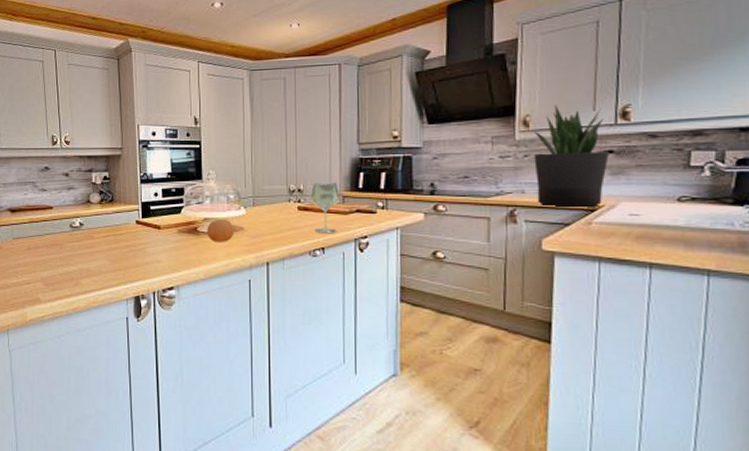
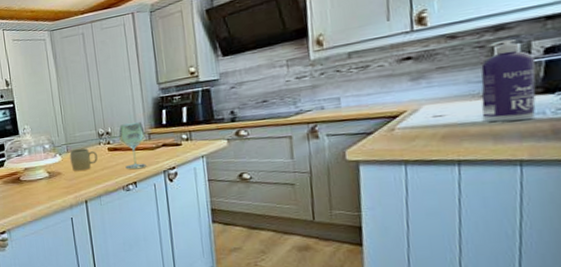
fruit: present [207,219,234,243] -> none [28,166,53,189]
mug: none [255,204,285,229] -> present [69,148,98,172]
planter: present [533,105,609,207] -> none [327,17,408,119]
spray bottle: none [675,145,728,230] -> present [481,39,536,123]

